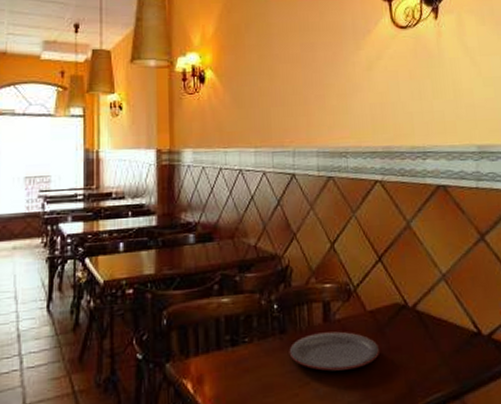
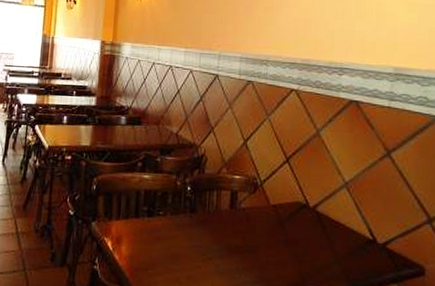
plate: present [289,331,380,372] -> none [196,217,279,254]

